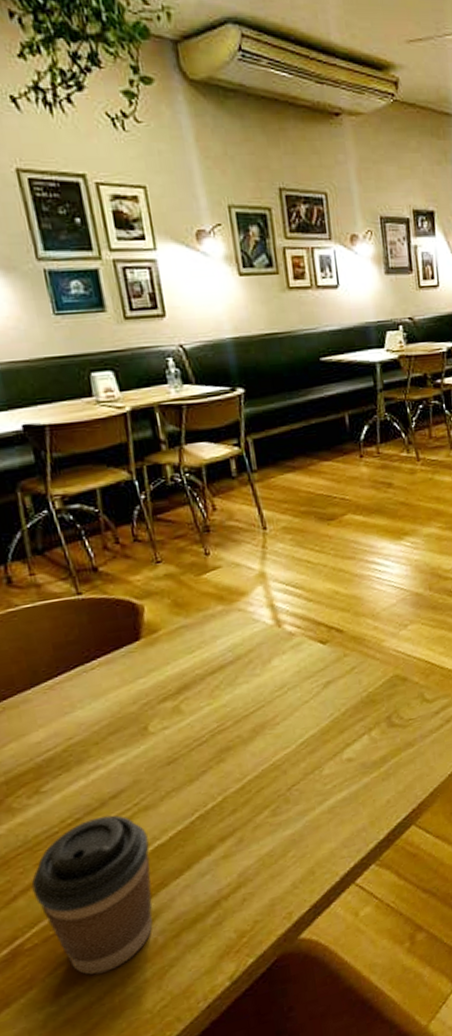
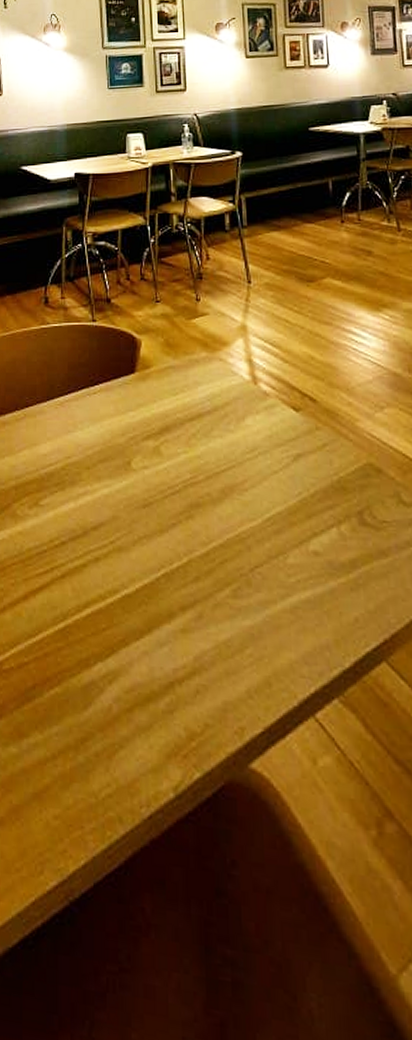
coffee cup: present [31,815,153,975] -> none [18,546,117,727]

